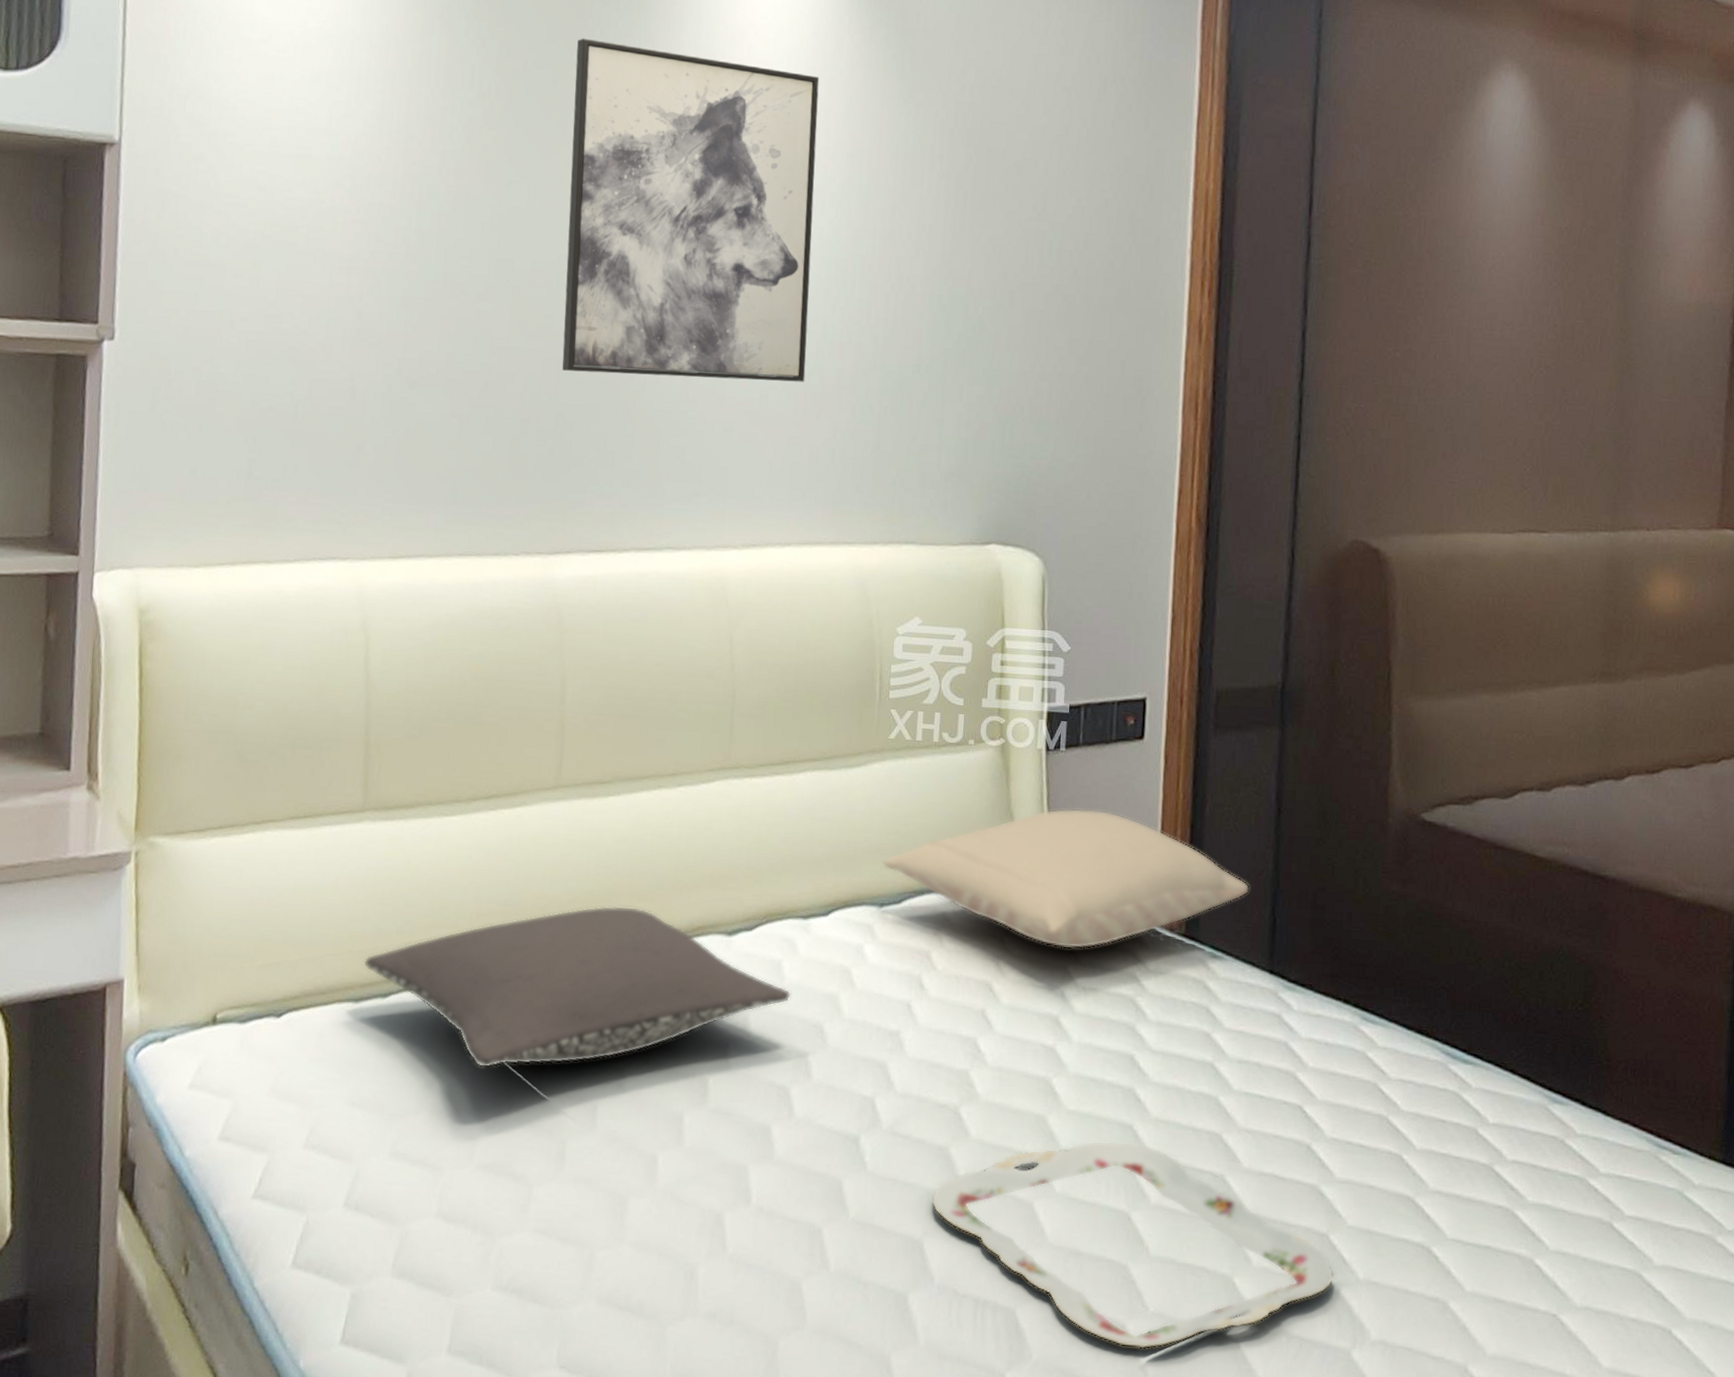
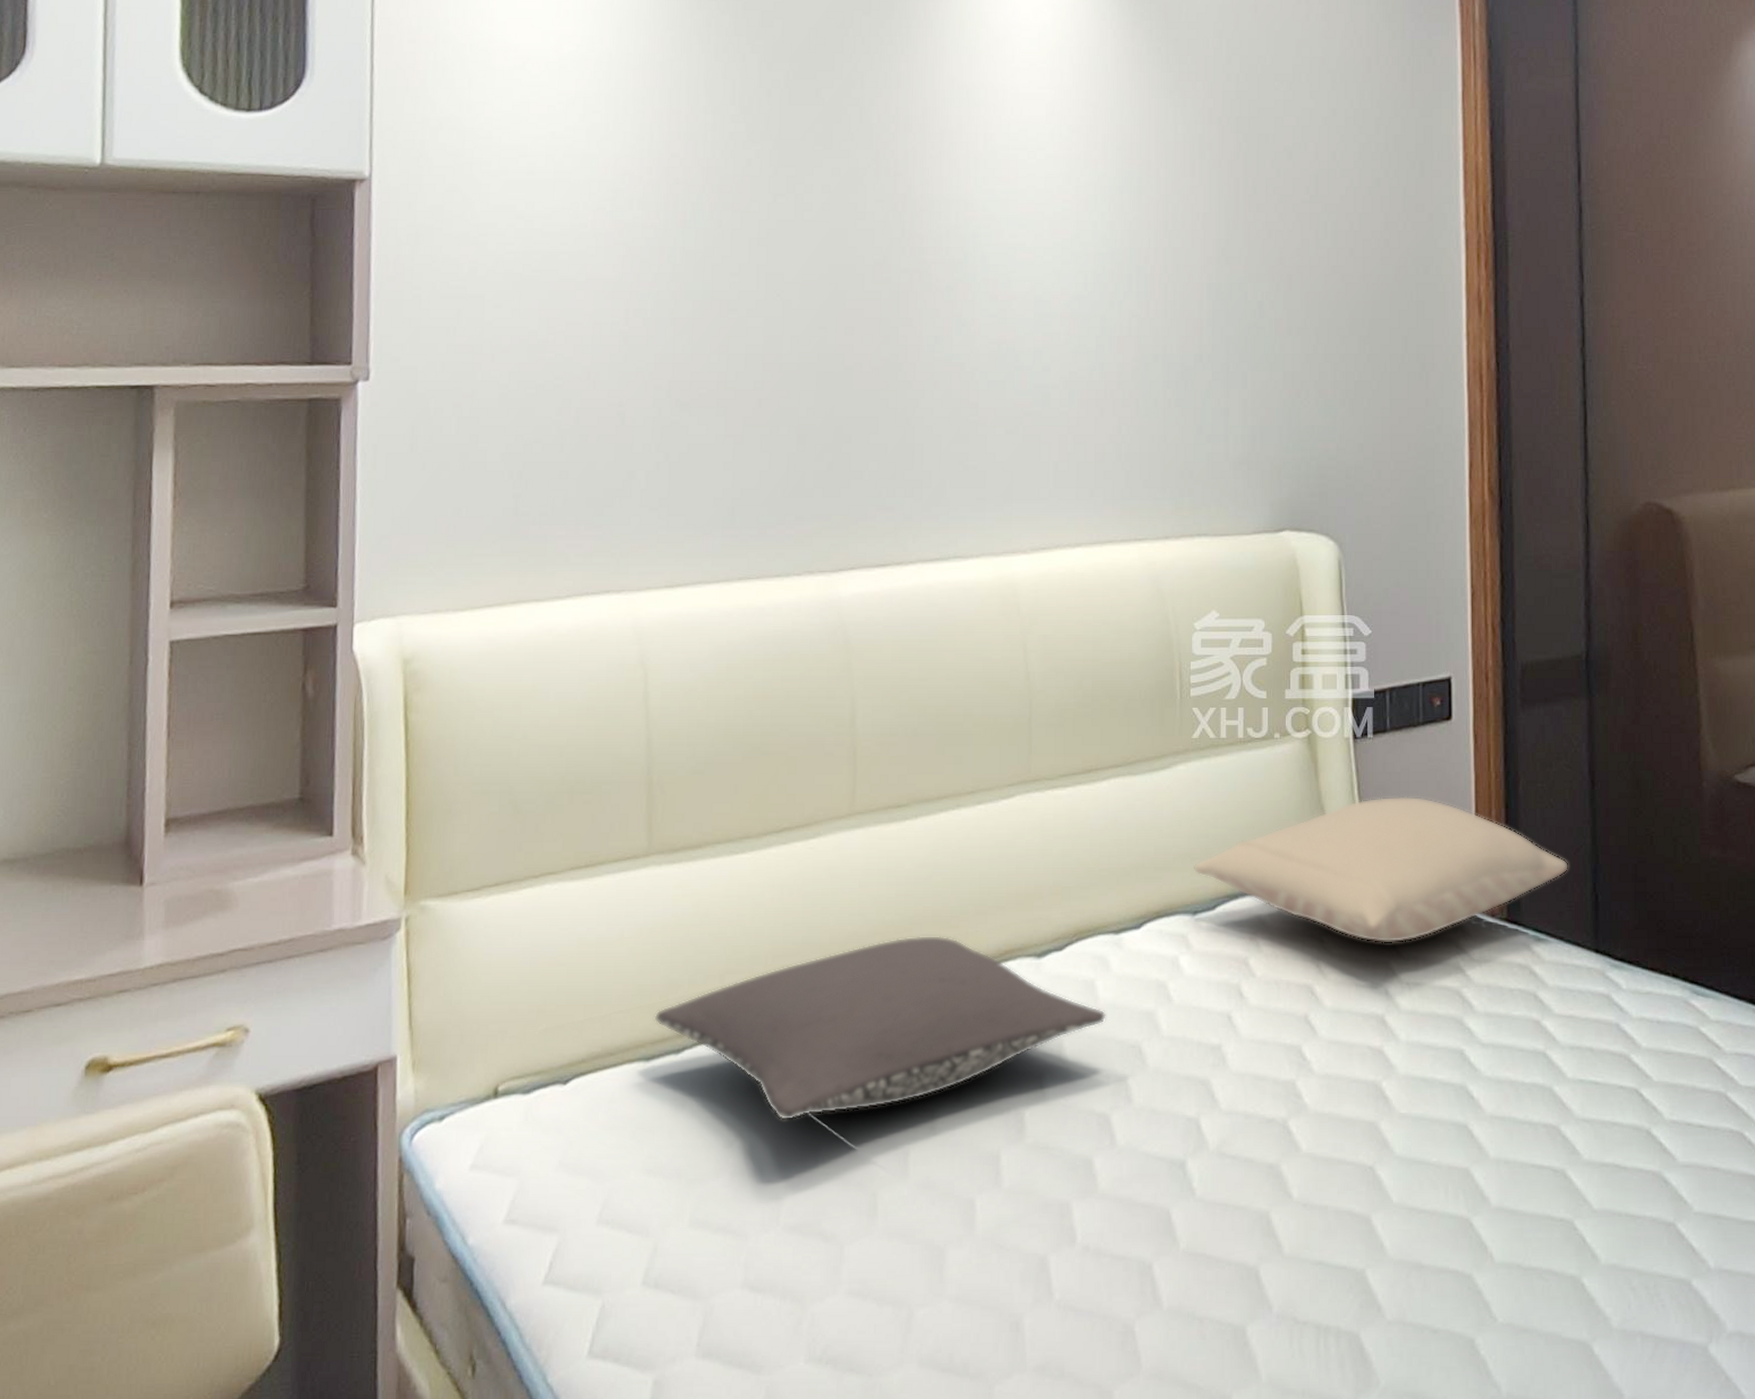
wall art: present [562,38,820,382] -> none [837,47,1087,382]
serving tray: present [931,1141,1334,1349] -> none [1264,1142,1685,1363]

